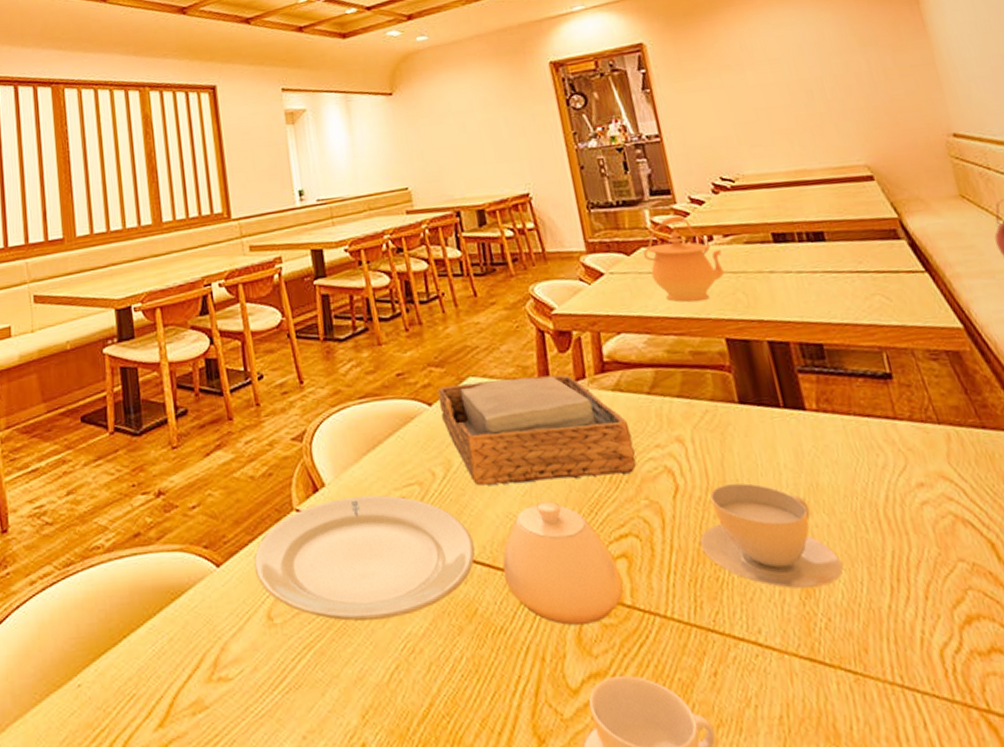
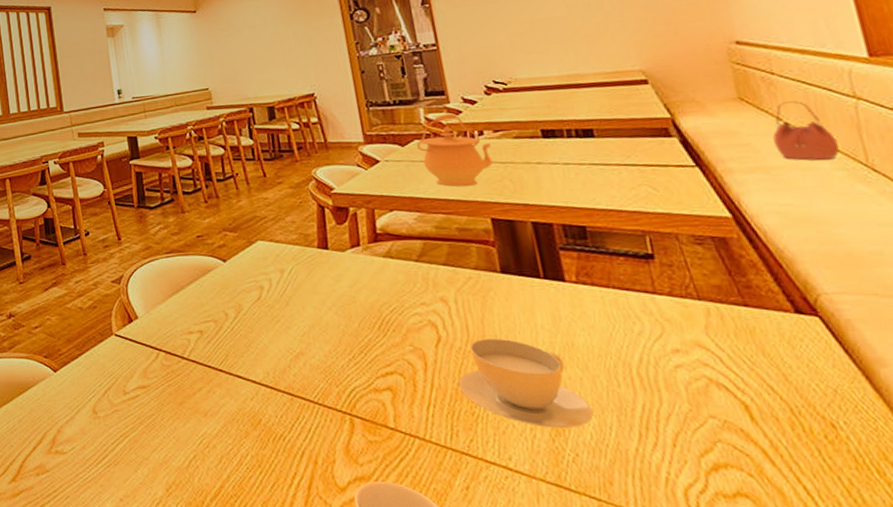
plate: present [253,495,475,621] -> none [82,327,260,420]
napkin holder: present [437,374,637,486] -> none [231,242,403,326]
sugar bowl: present [502,501,624,625] -> none [283,342,388,439]

